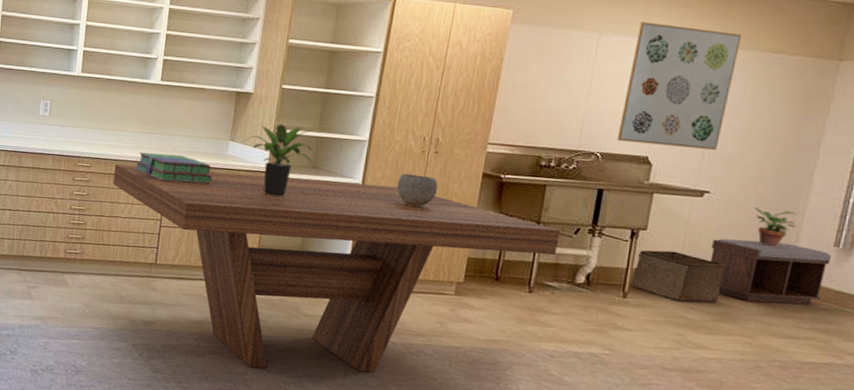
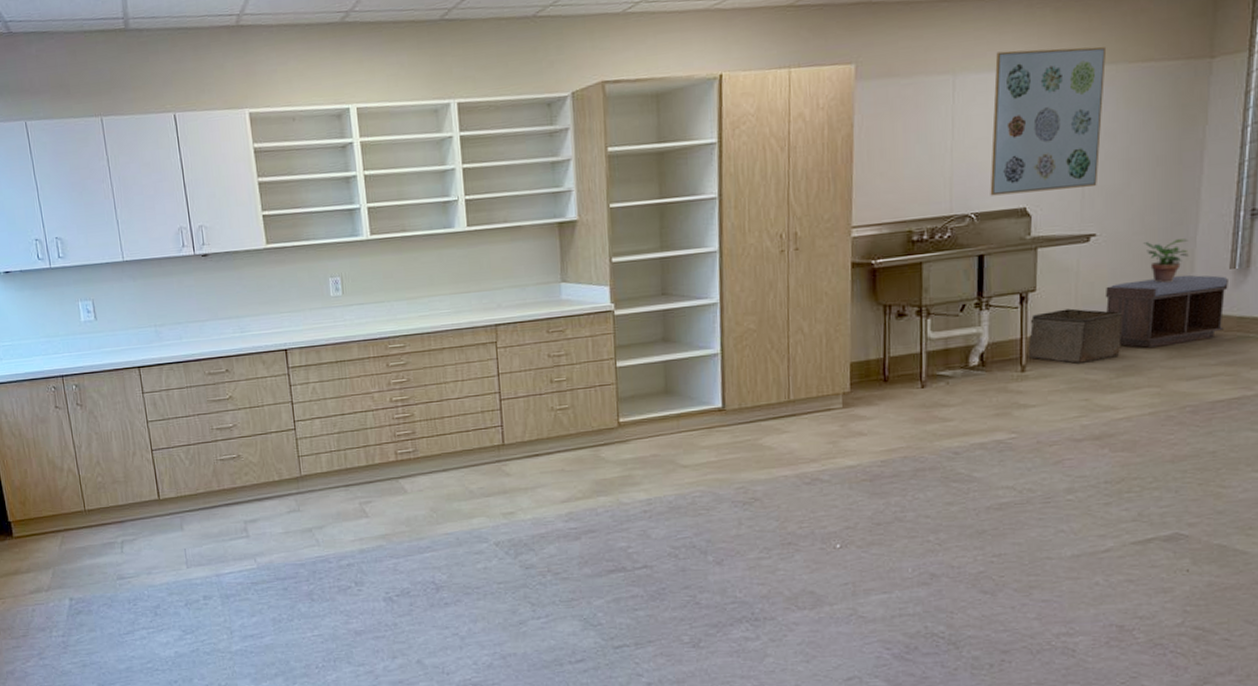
dining table: present [112,164,560,372] -> none [432,298,945,540]
stack of books: present [134,152,213,184] -> none [456,311,550,346]
potted plant: present [248,123,313,198] -> none [582,250,660,339]
bowl: present [396,173,439,207] -> none [759,278,806,317]

